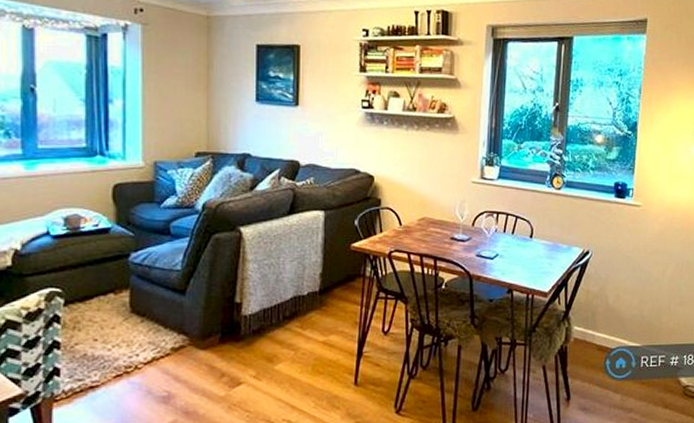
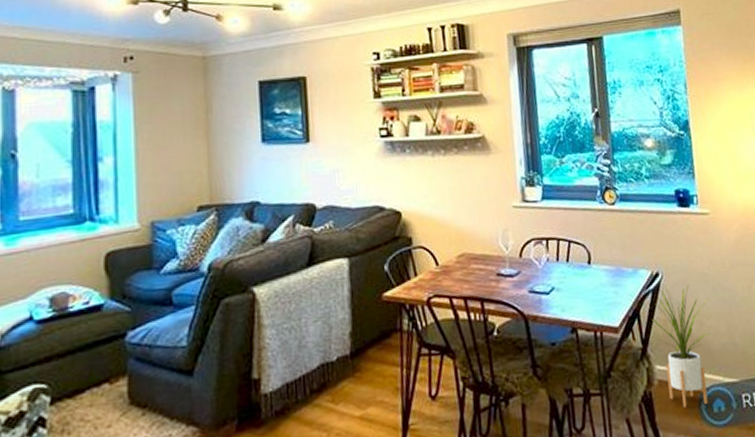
house plant: none [575,261,628,362] -> present [651,283,711,407]

